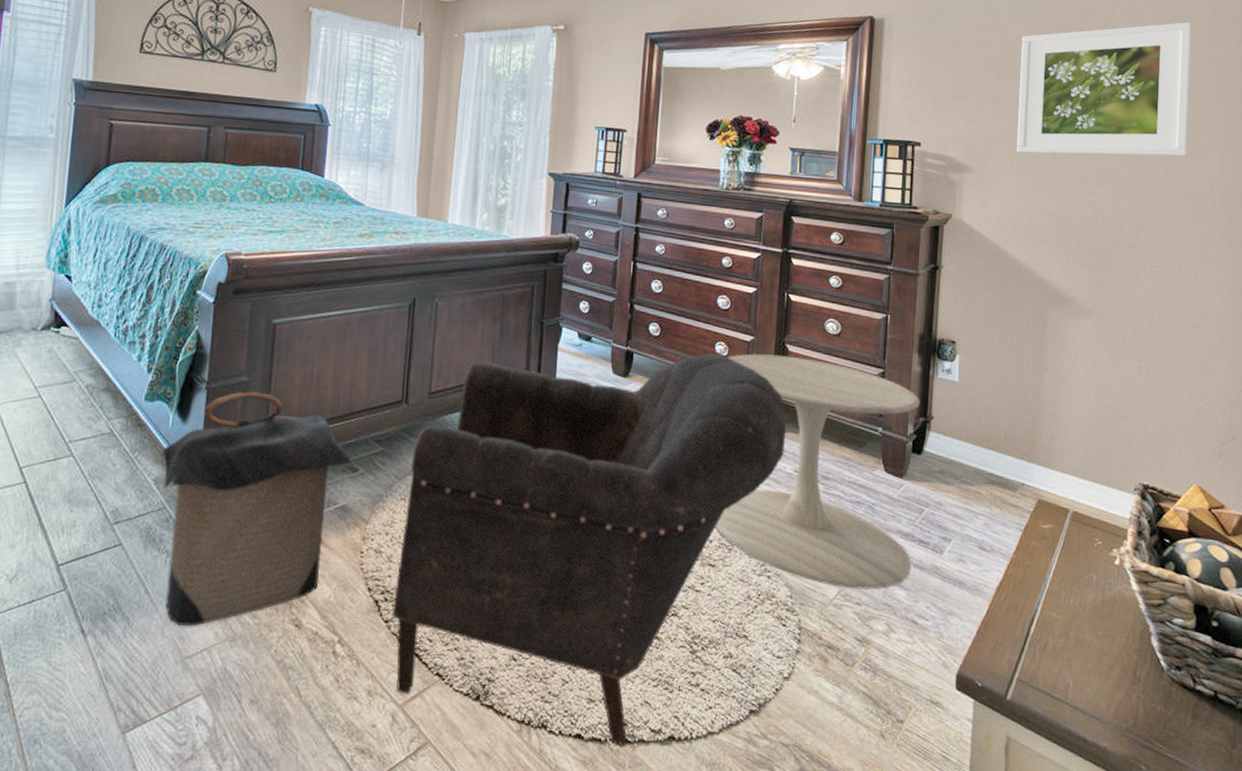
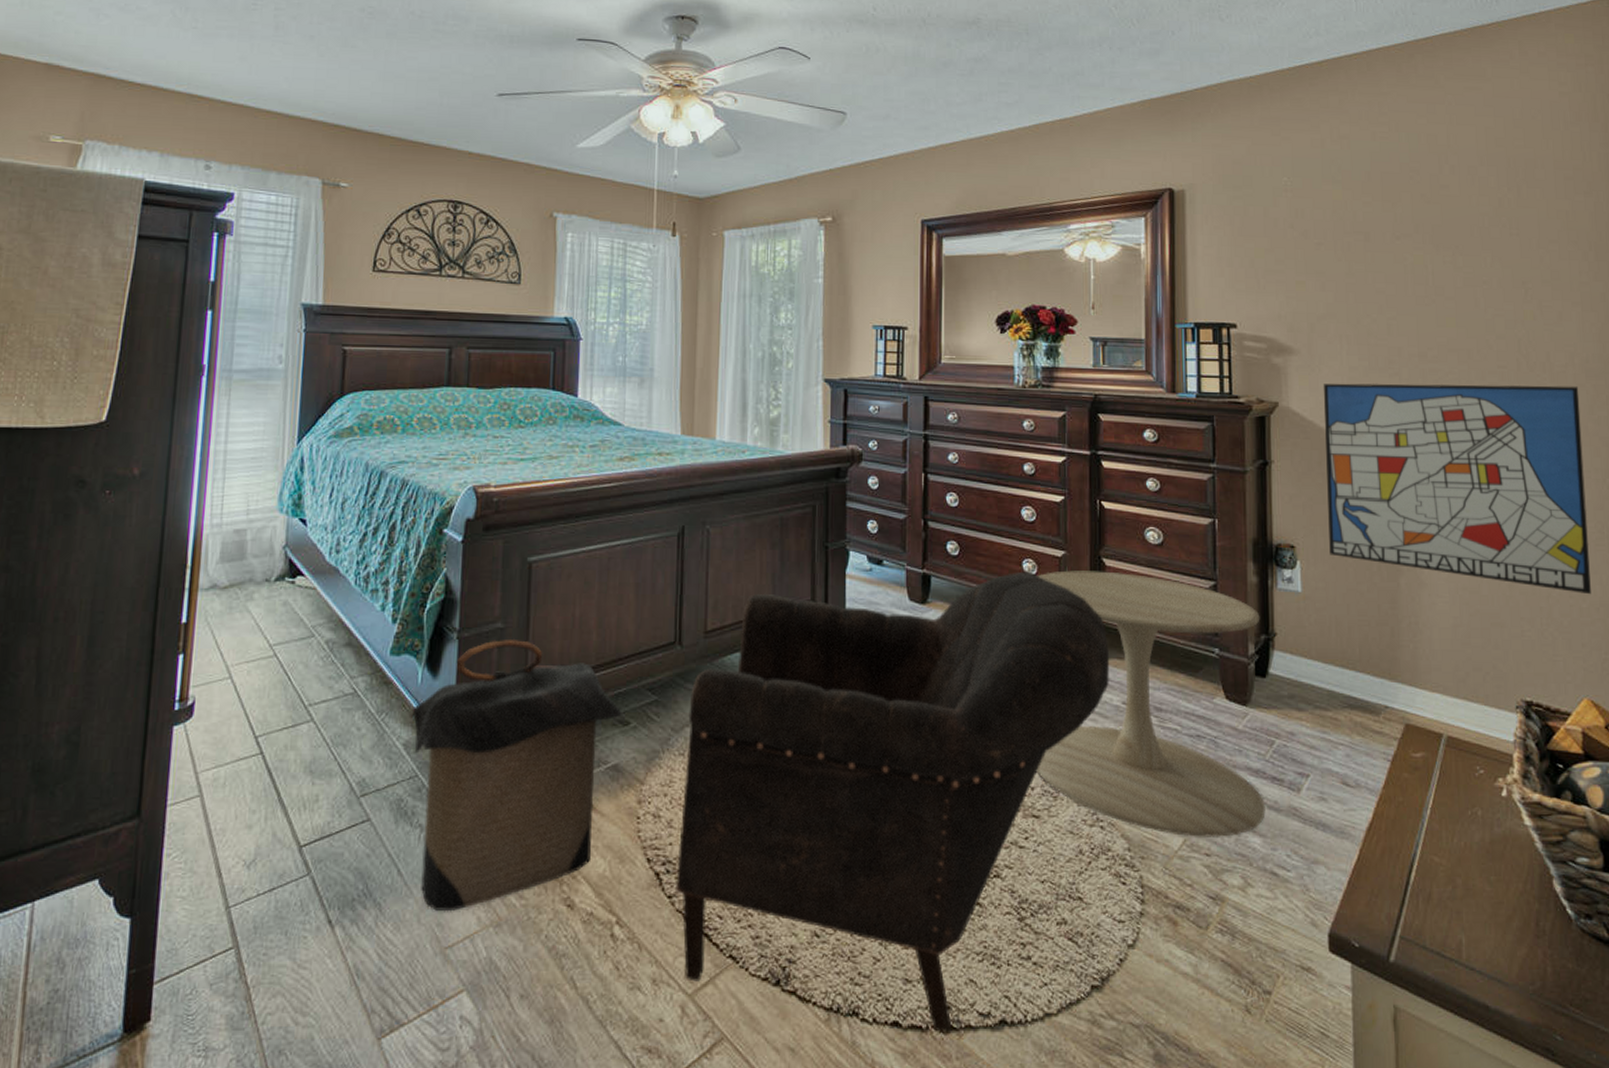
wall art: none [985,200,1216,396] -> present [1323,383,1591,595]
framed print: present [1016,22,1192,157] -> none [1340,174,1539,330]

